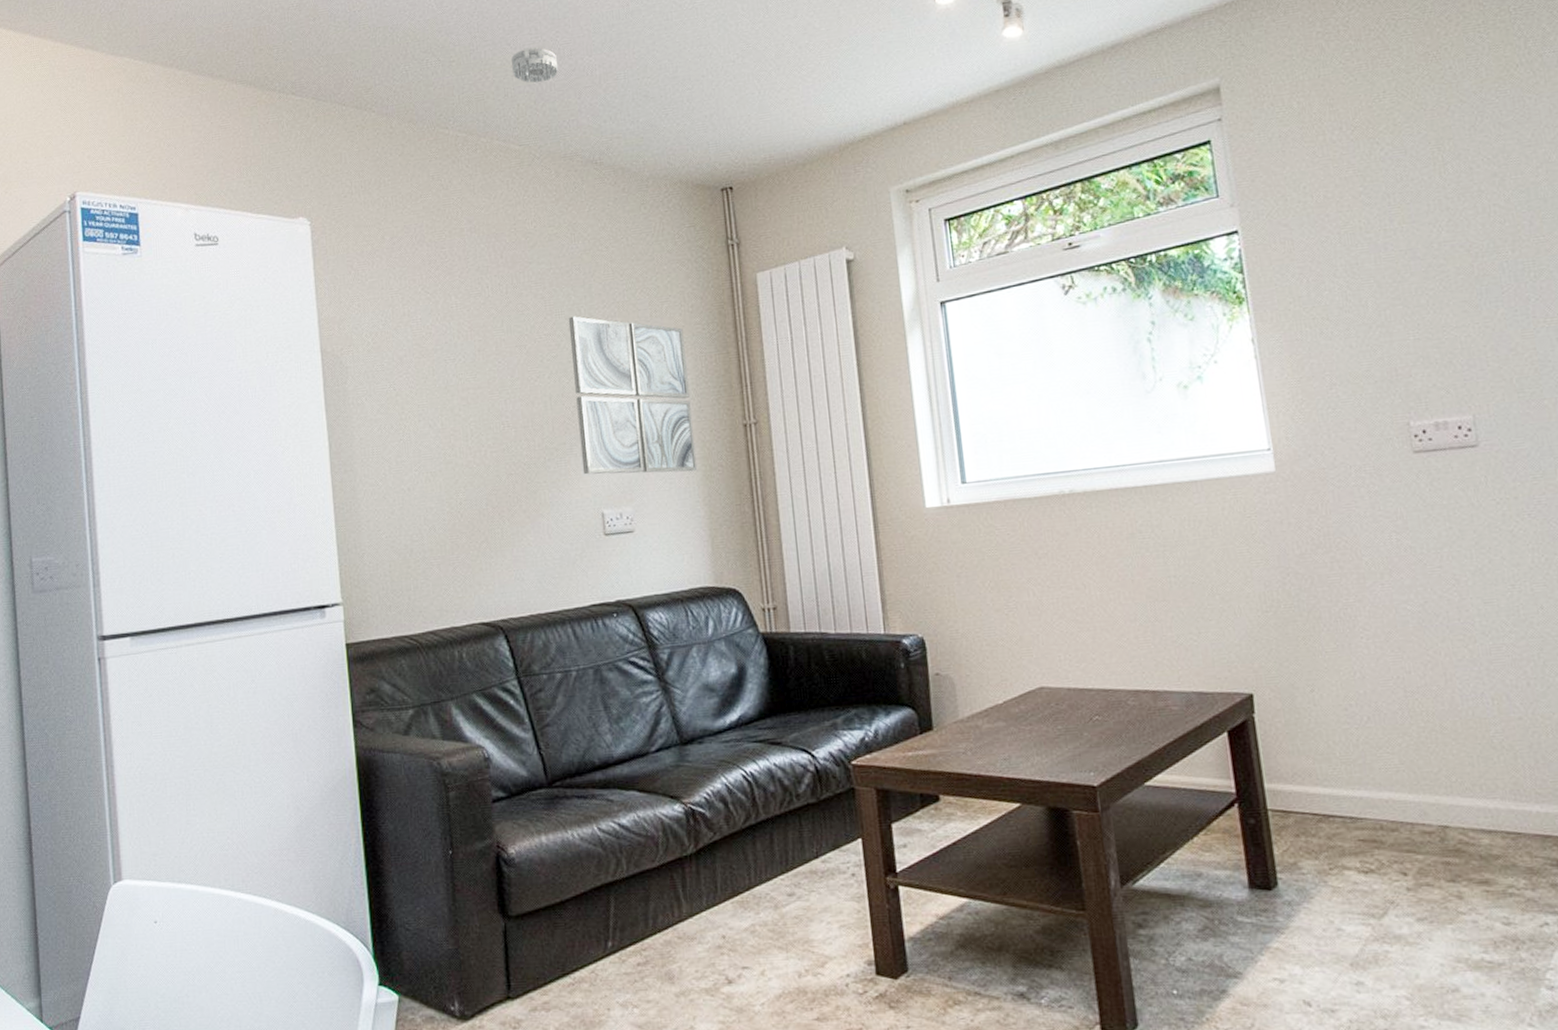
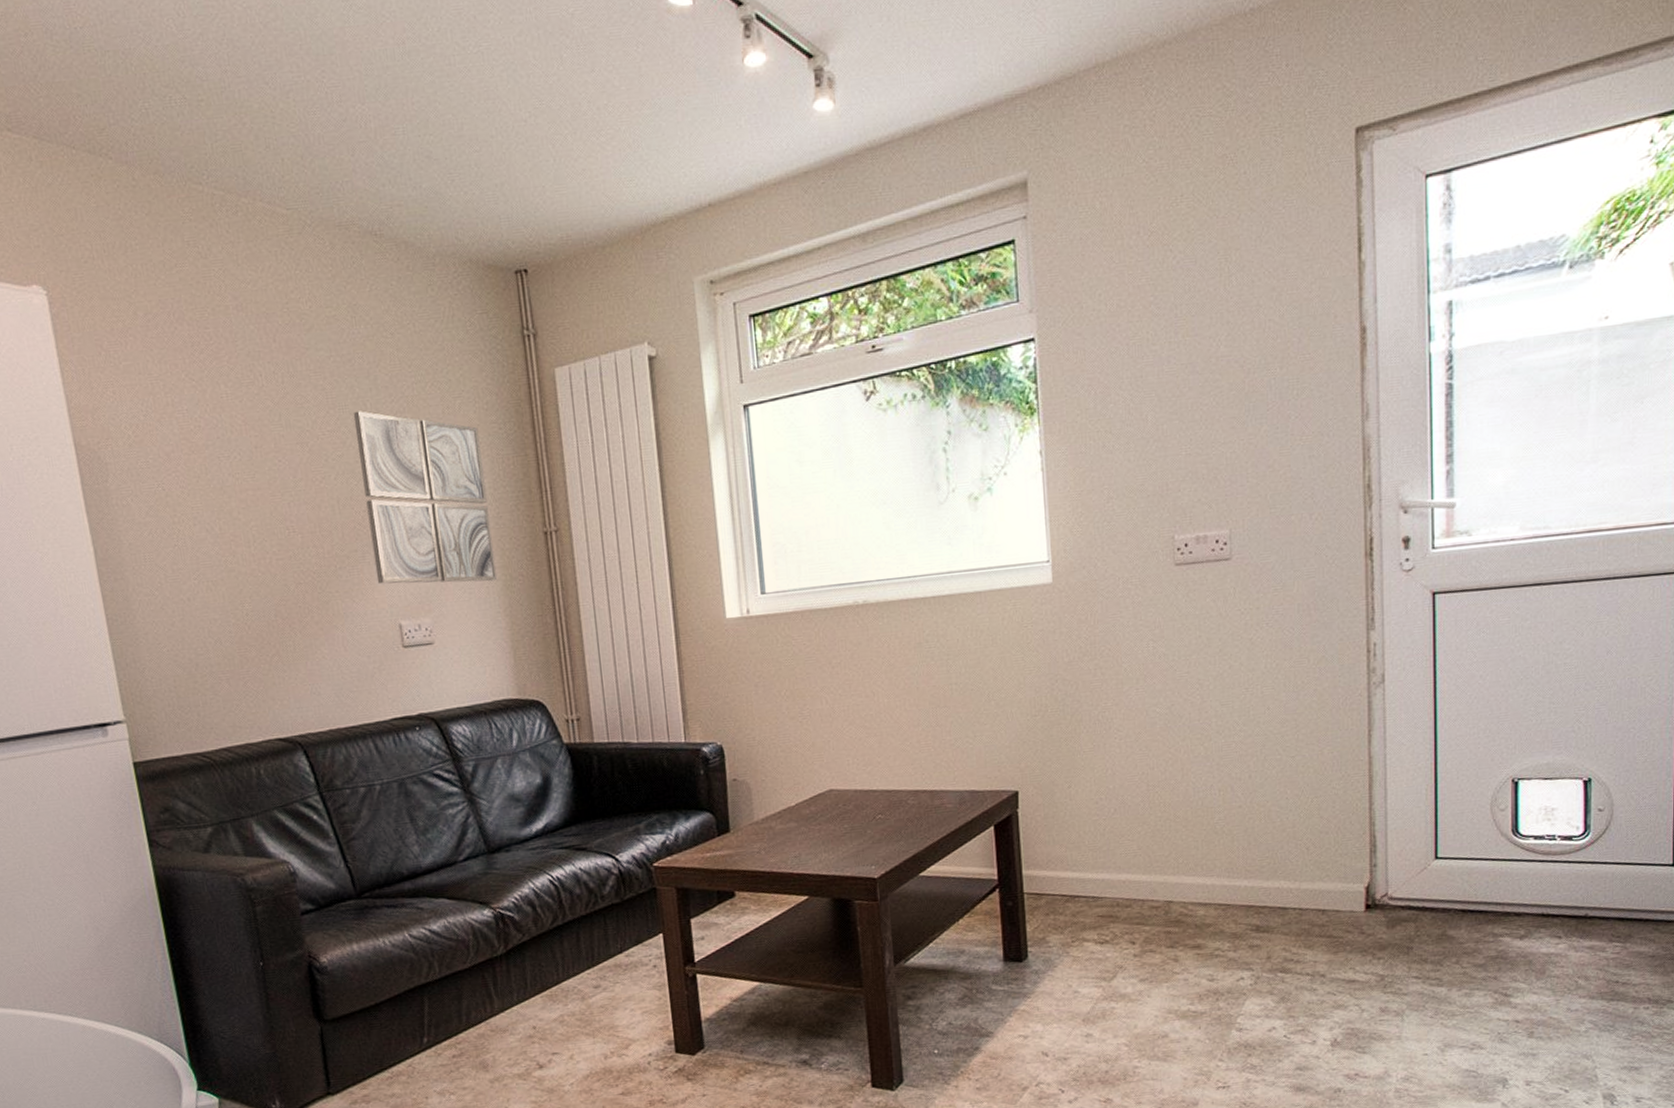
smoke detector: present [511,47,558,83] -> none [271,88,327,134]

